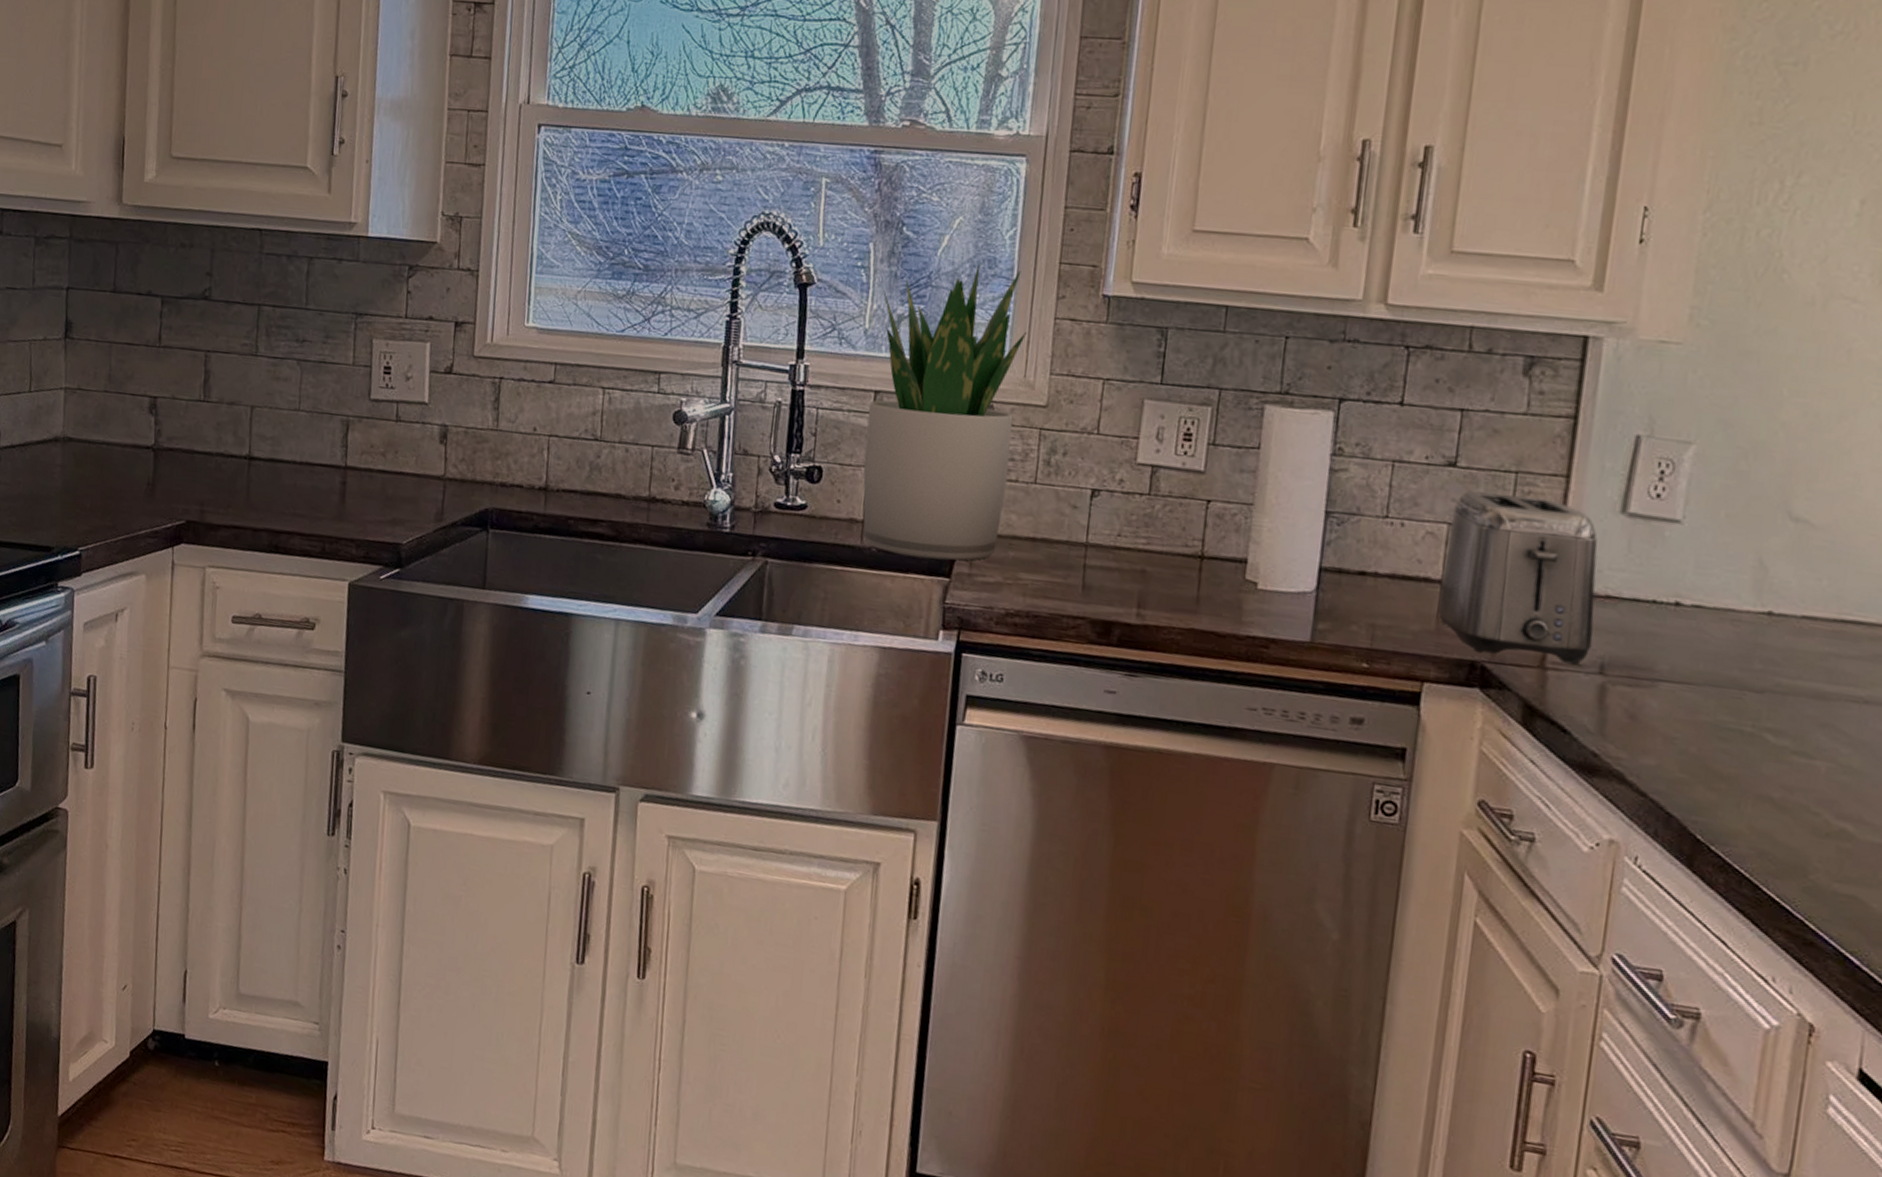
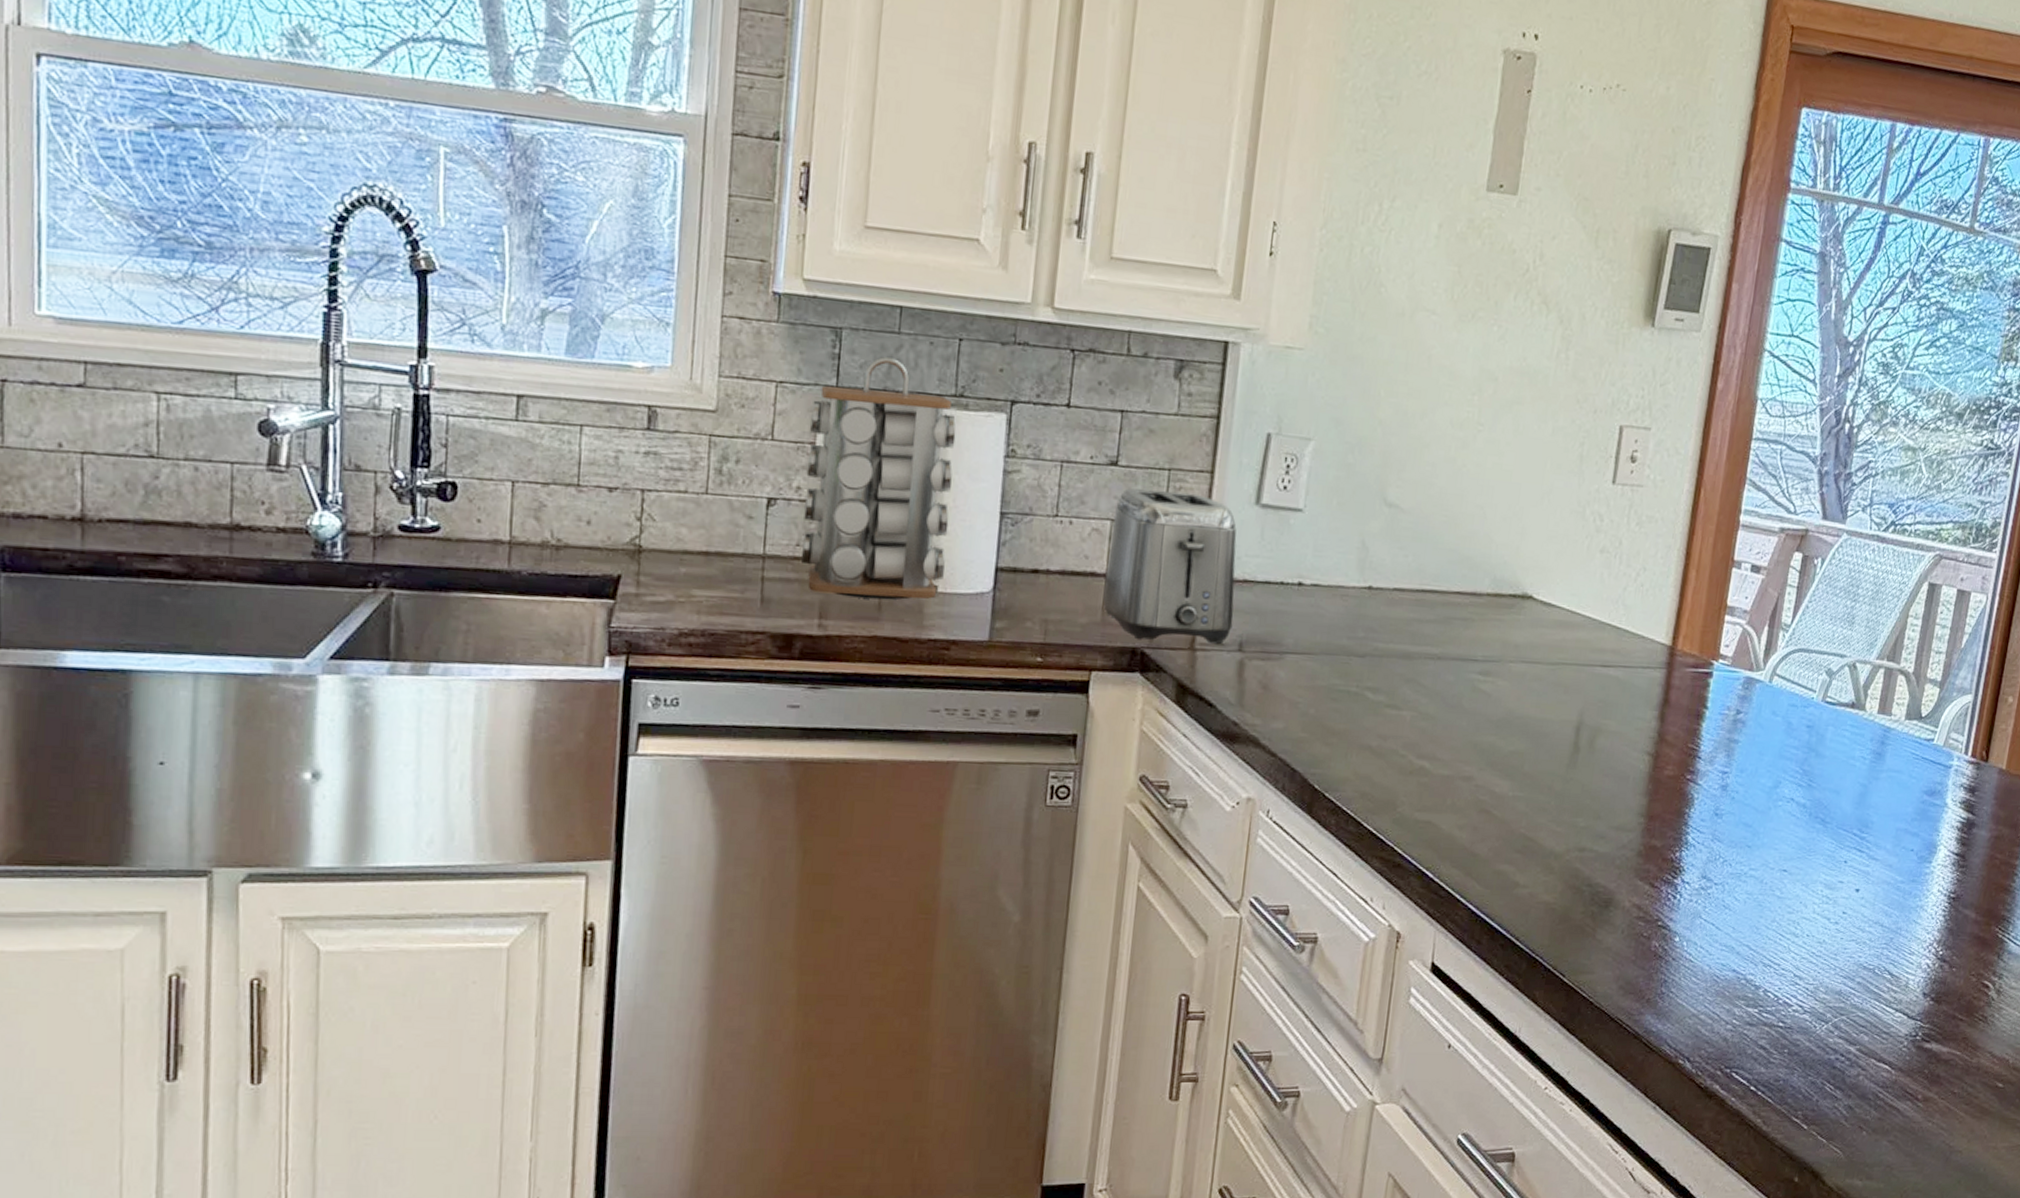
planter: present [862,264,1027,561] -> none [507,254,691,581]
spice rack: none [1121,355,1281,596] -> present [800,357,956,600]

